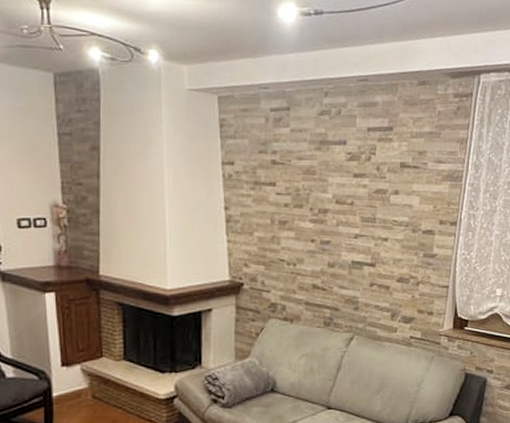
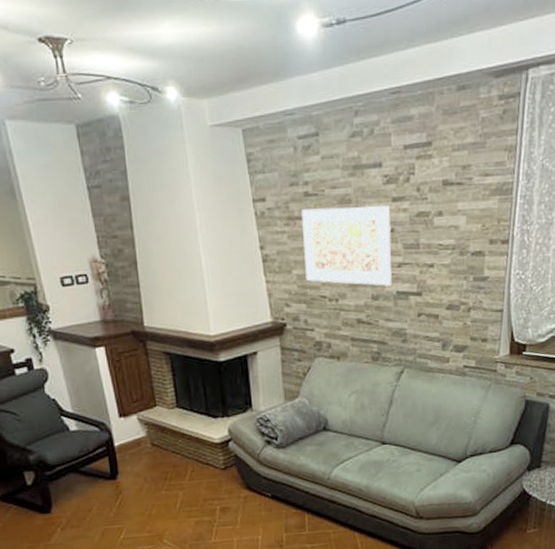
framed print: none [267,176,351,255] -> present [301,205,392,286]

